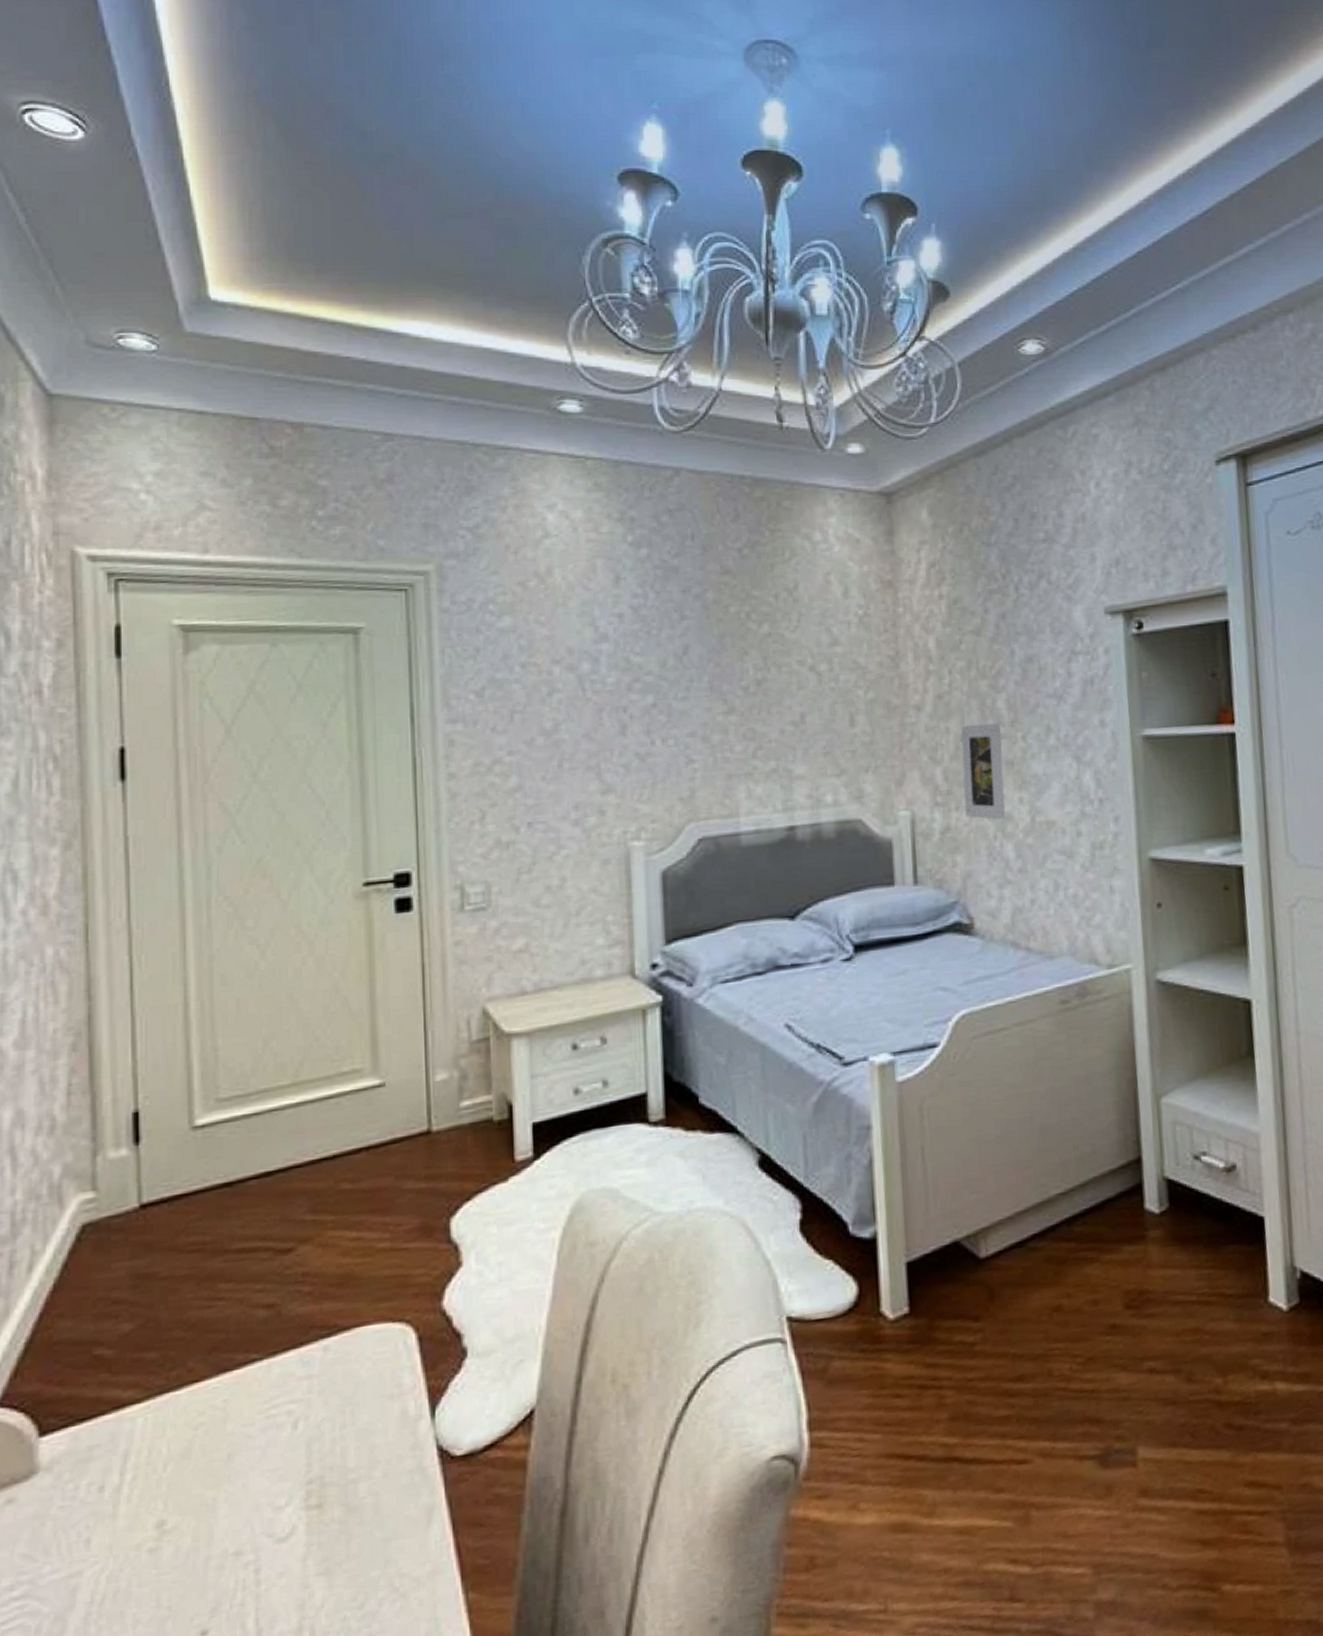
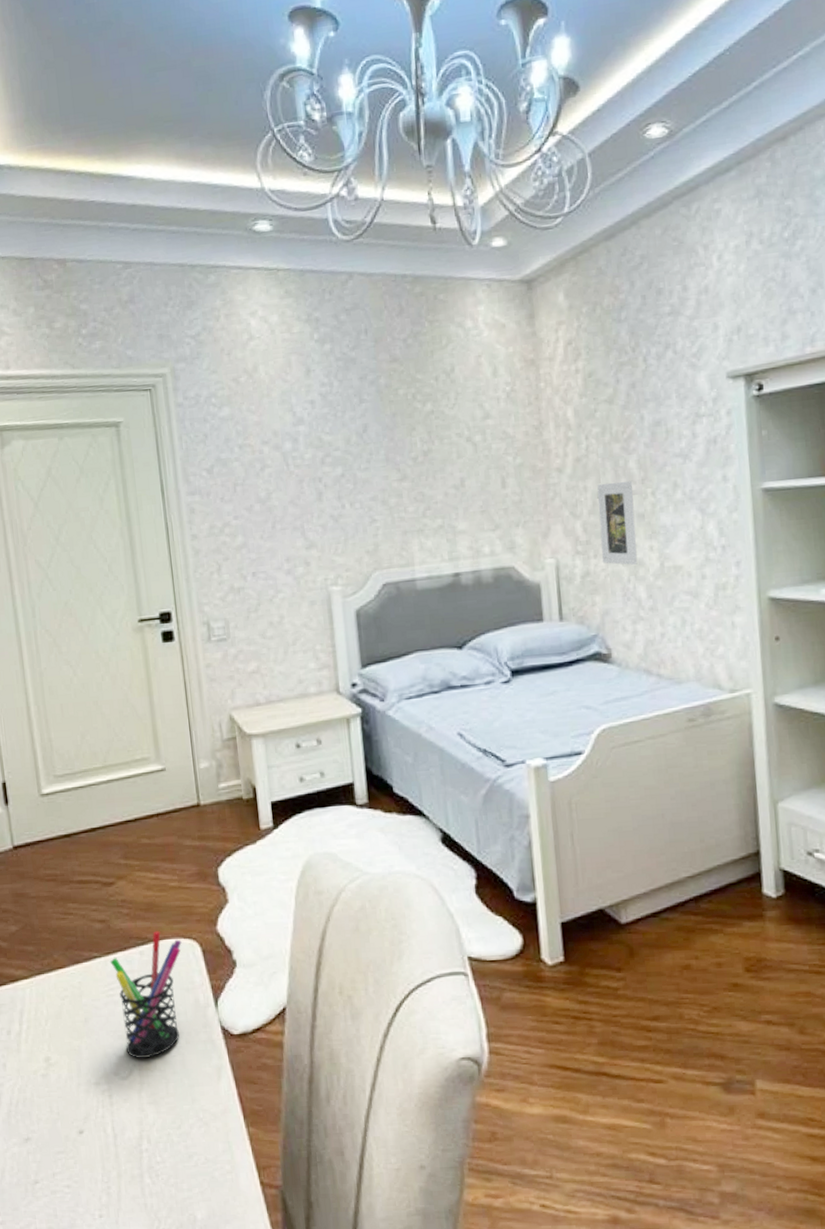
pen holder: none [275,1314,389,1509] -> present [109,931,182,1059]

